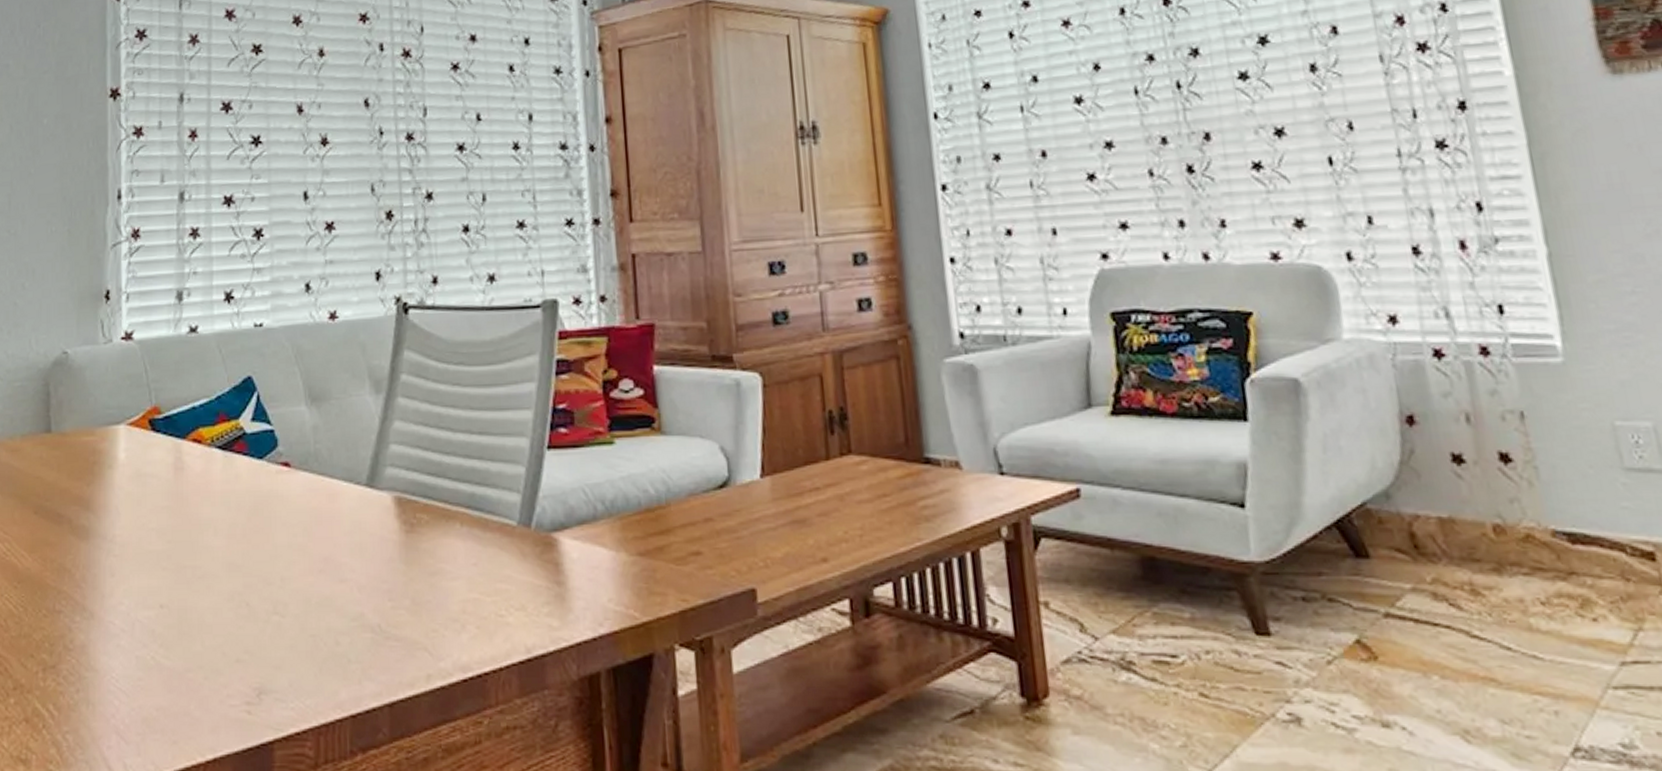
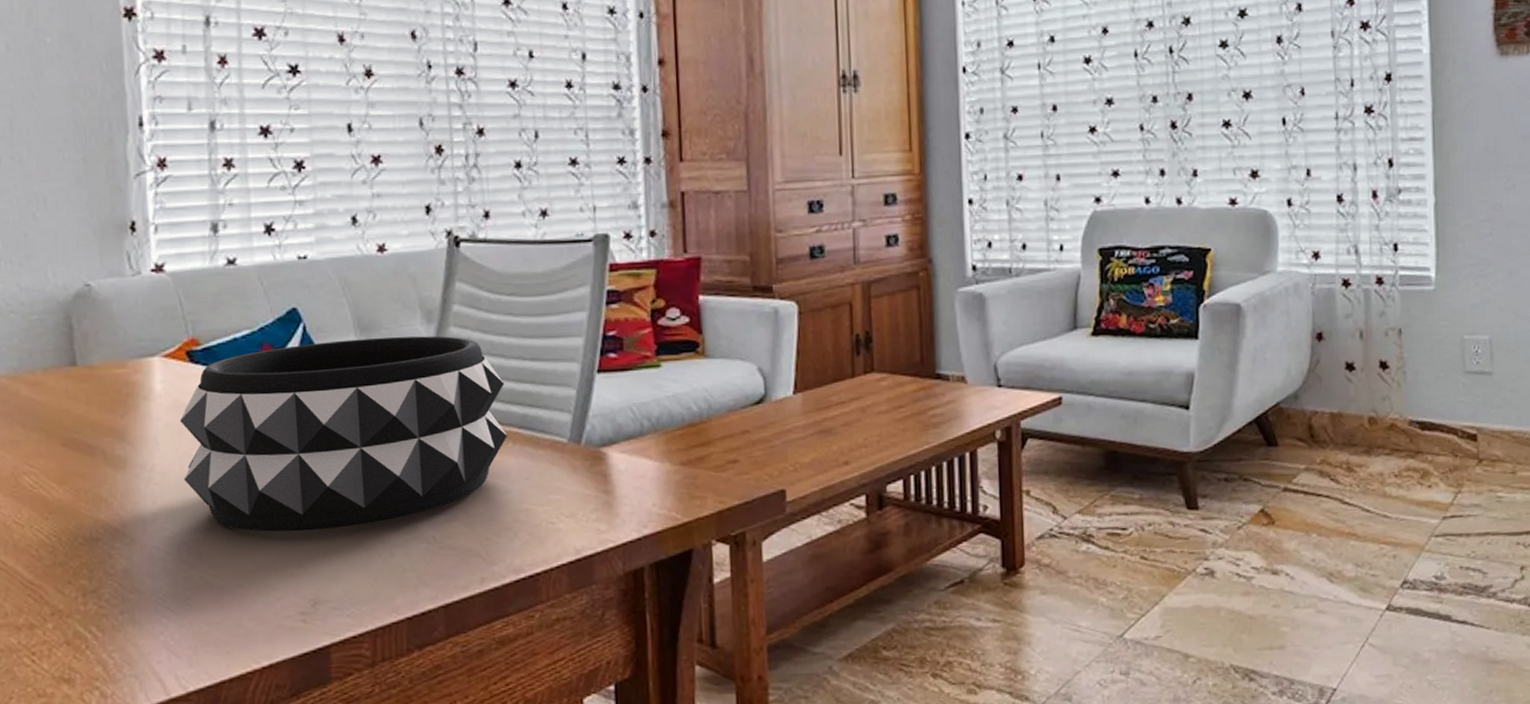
decorative bowl: none [140,406,455,613] -> present [180,336,507,532]

